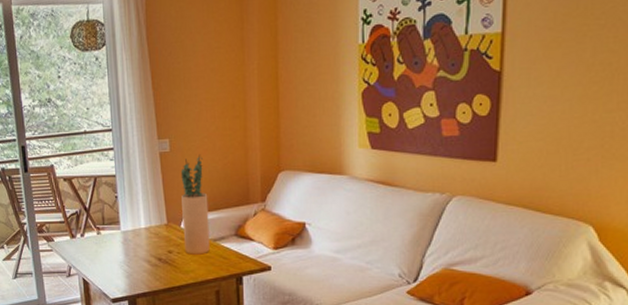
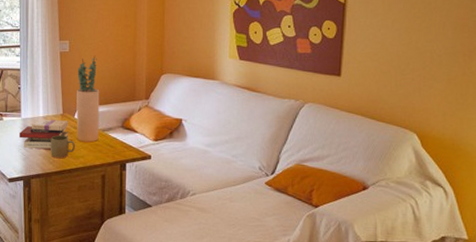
books: none [119,231,175,265] -> present [18,119,68,150]
mug: none [155,248,184,275] -> present [50,135,76,159]

